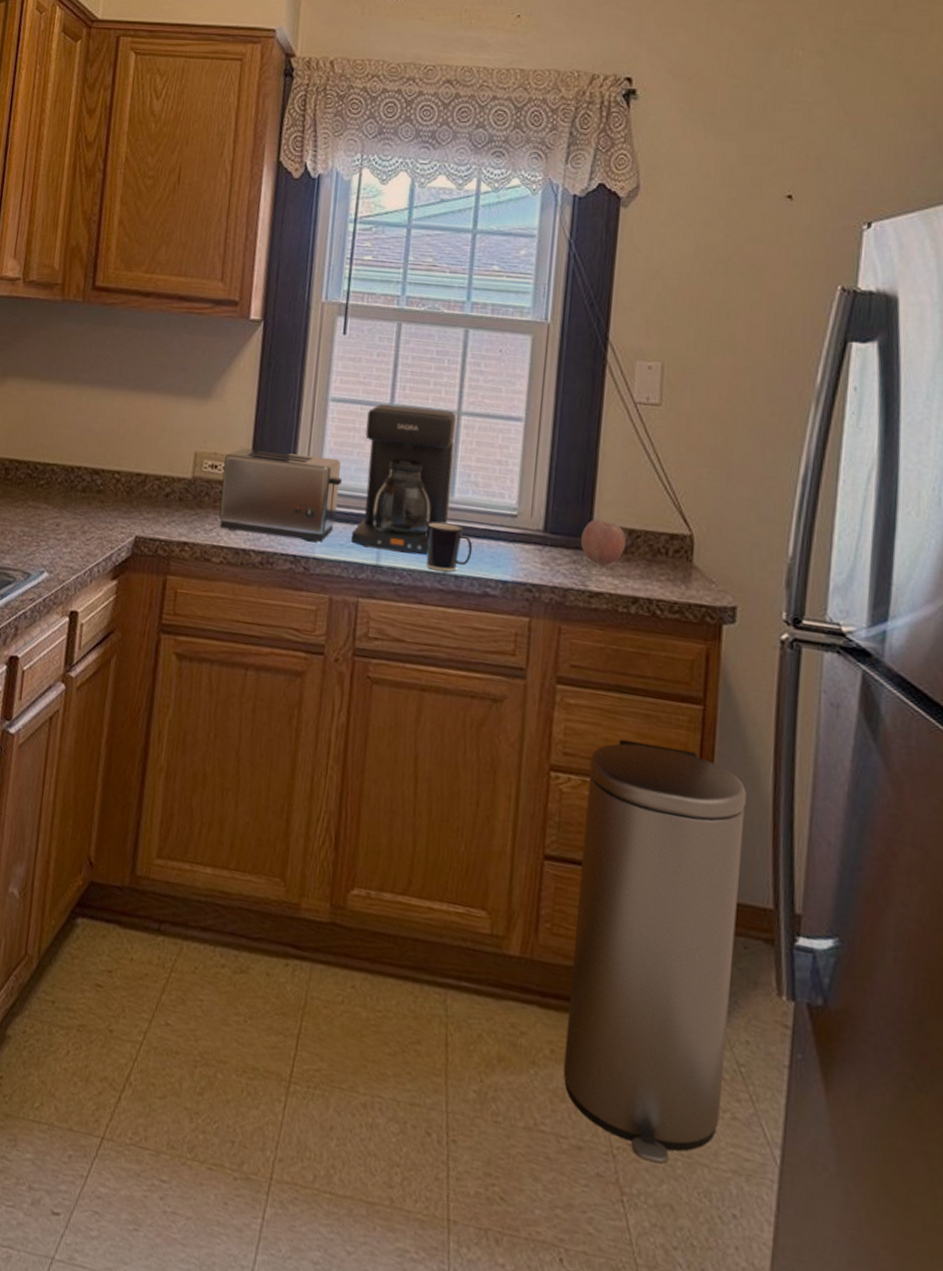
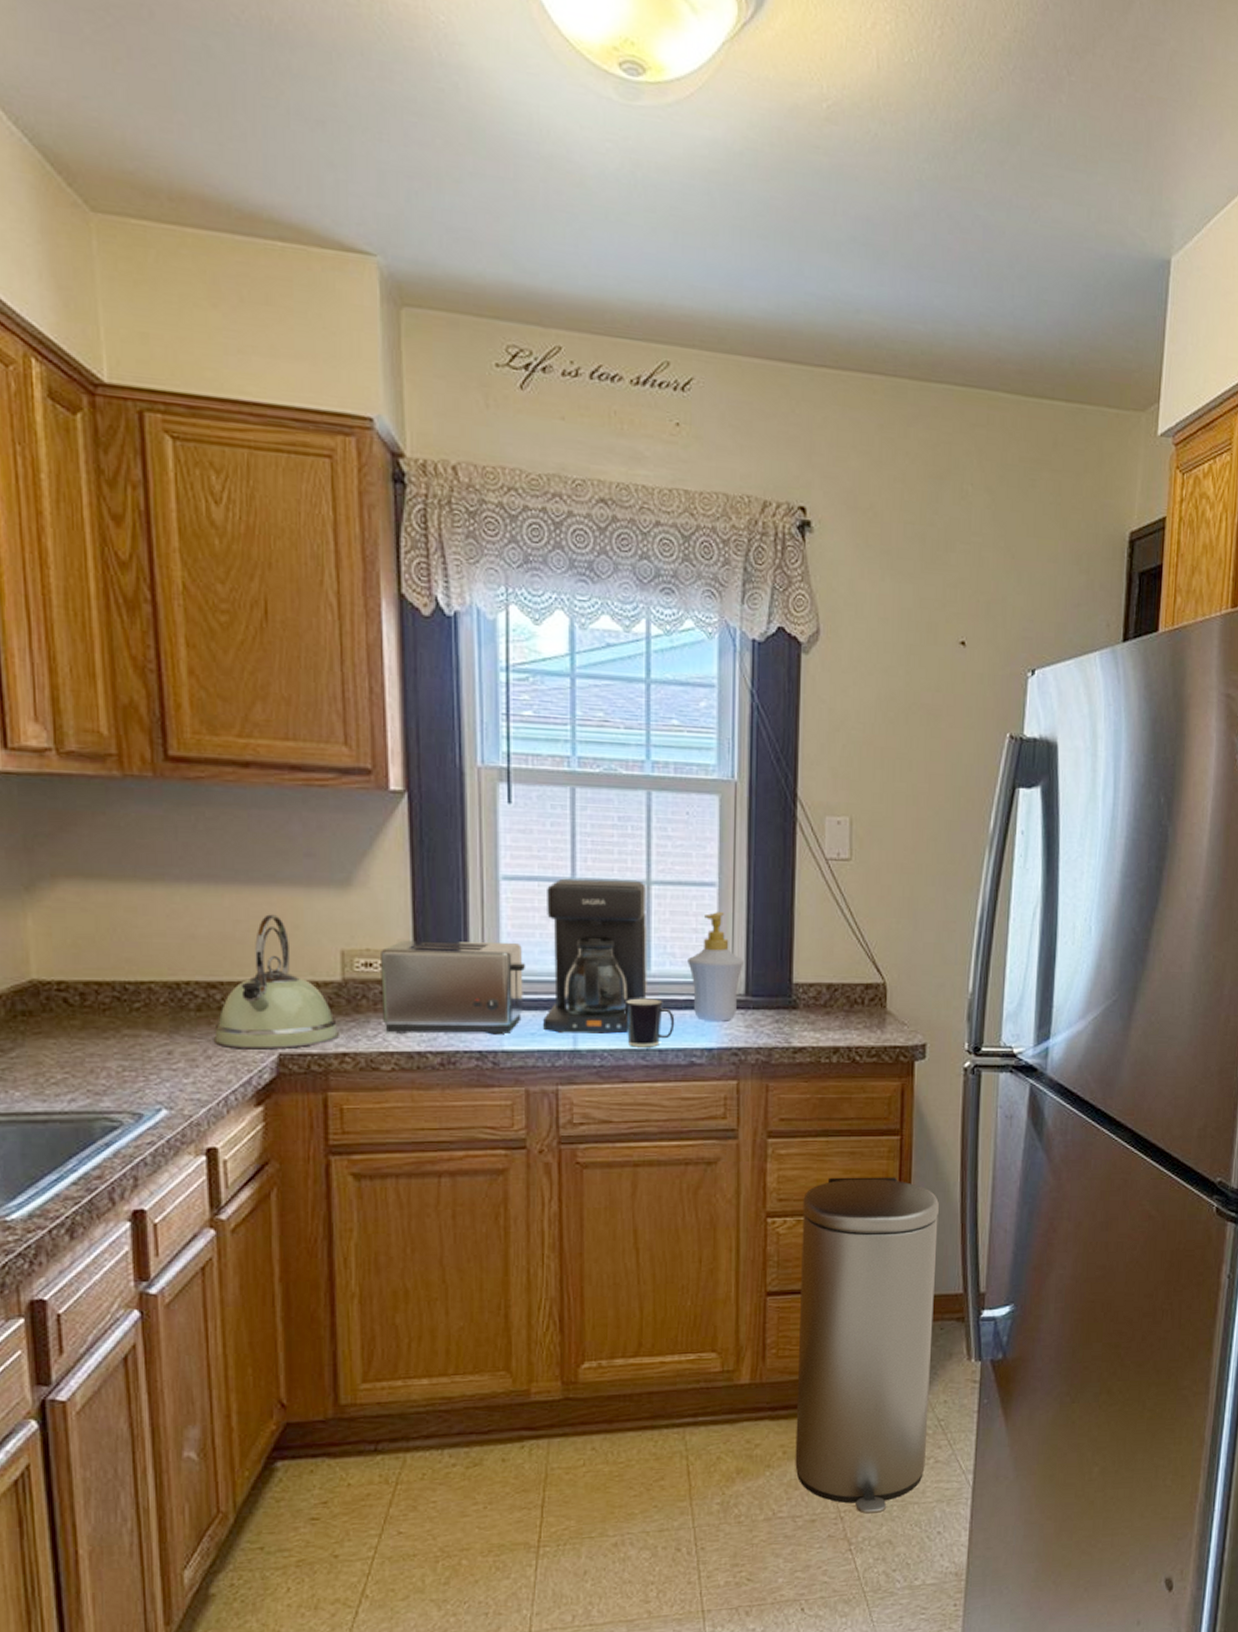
kettle: none [89,416,184,533] -> present [213,914,339,1050]
soap bottle: none [489,446,546,556] -> present [688,912,745,1023]
fruit: present [580,519,627,566] -> none [781,978,825,1021]

